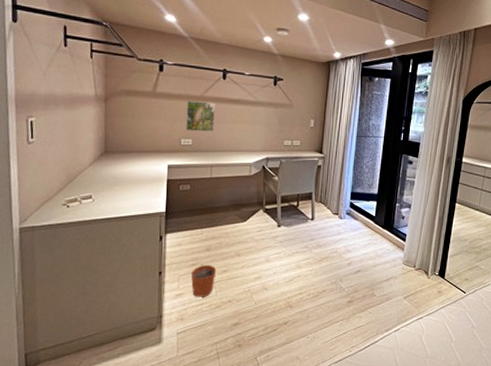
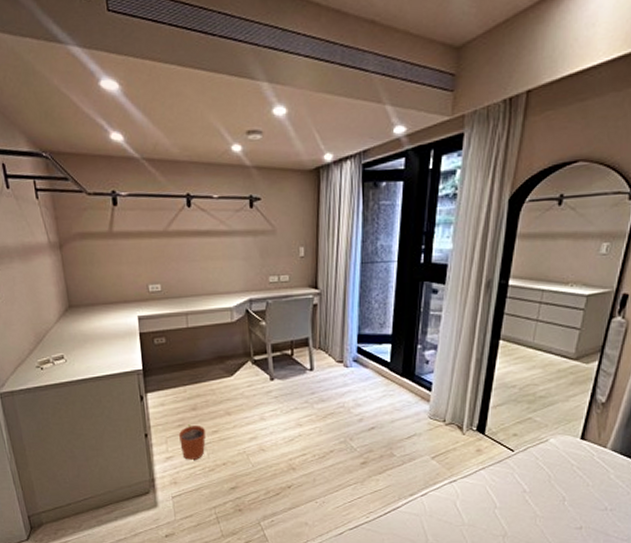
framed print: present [186,100,215,132] -> none [149,237,185,275]

